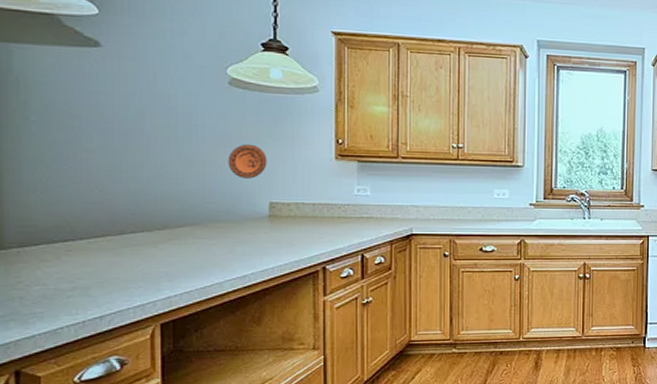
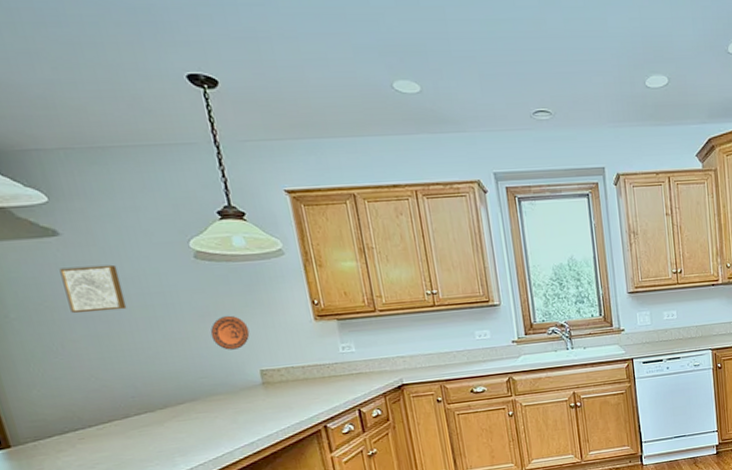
wall art: none [92,78,150,126] -> present [59,264,127,314]

